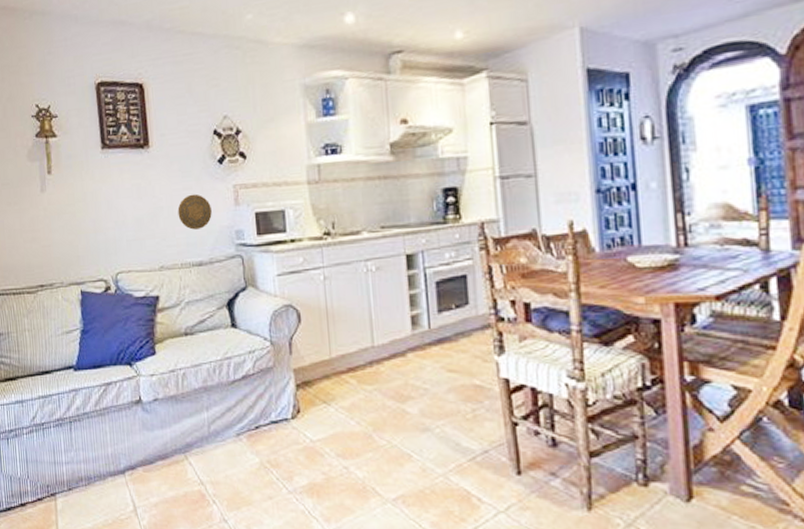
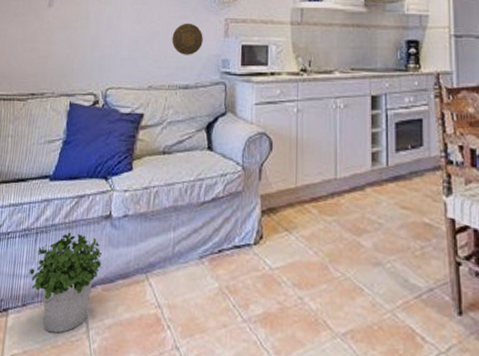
potted plant: none [68,419,140,513] -> present [28,232,103,333]

